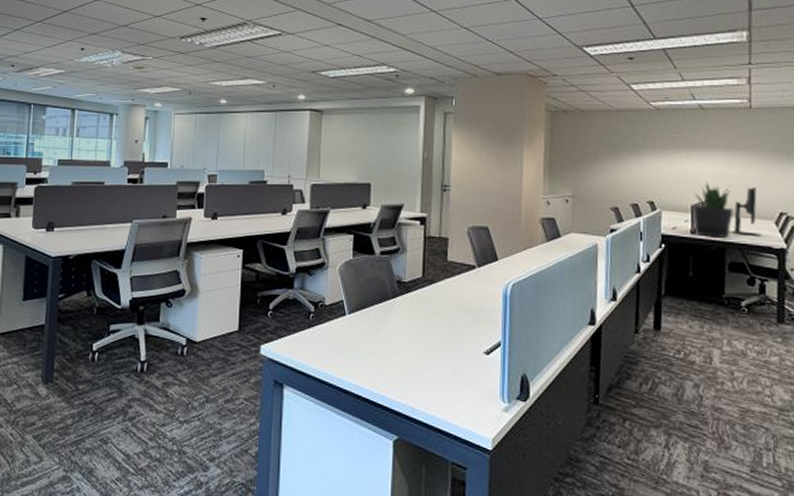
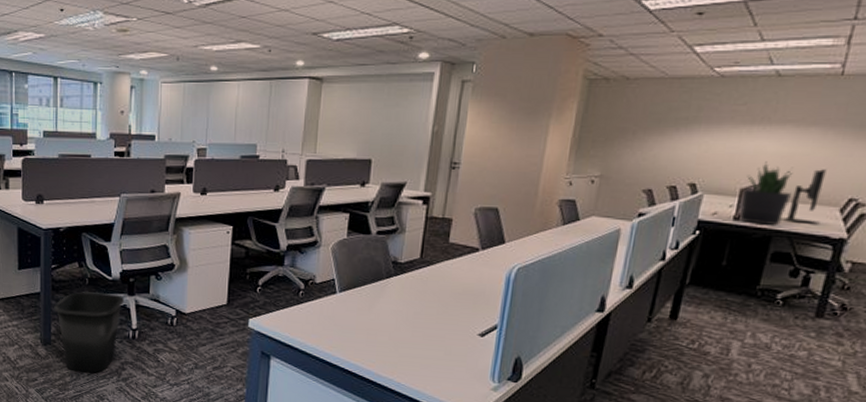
waste bin: none [58,322,134,413] -> present [54,291,125,373]

